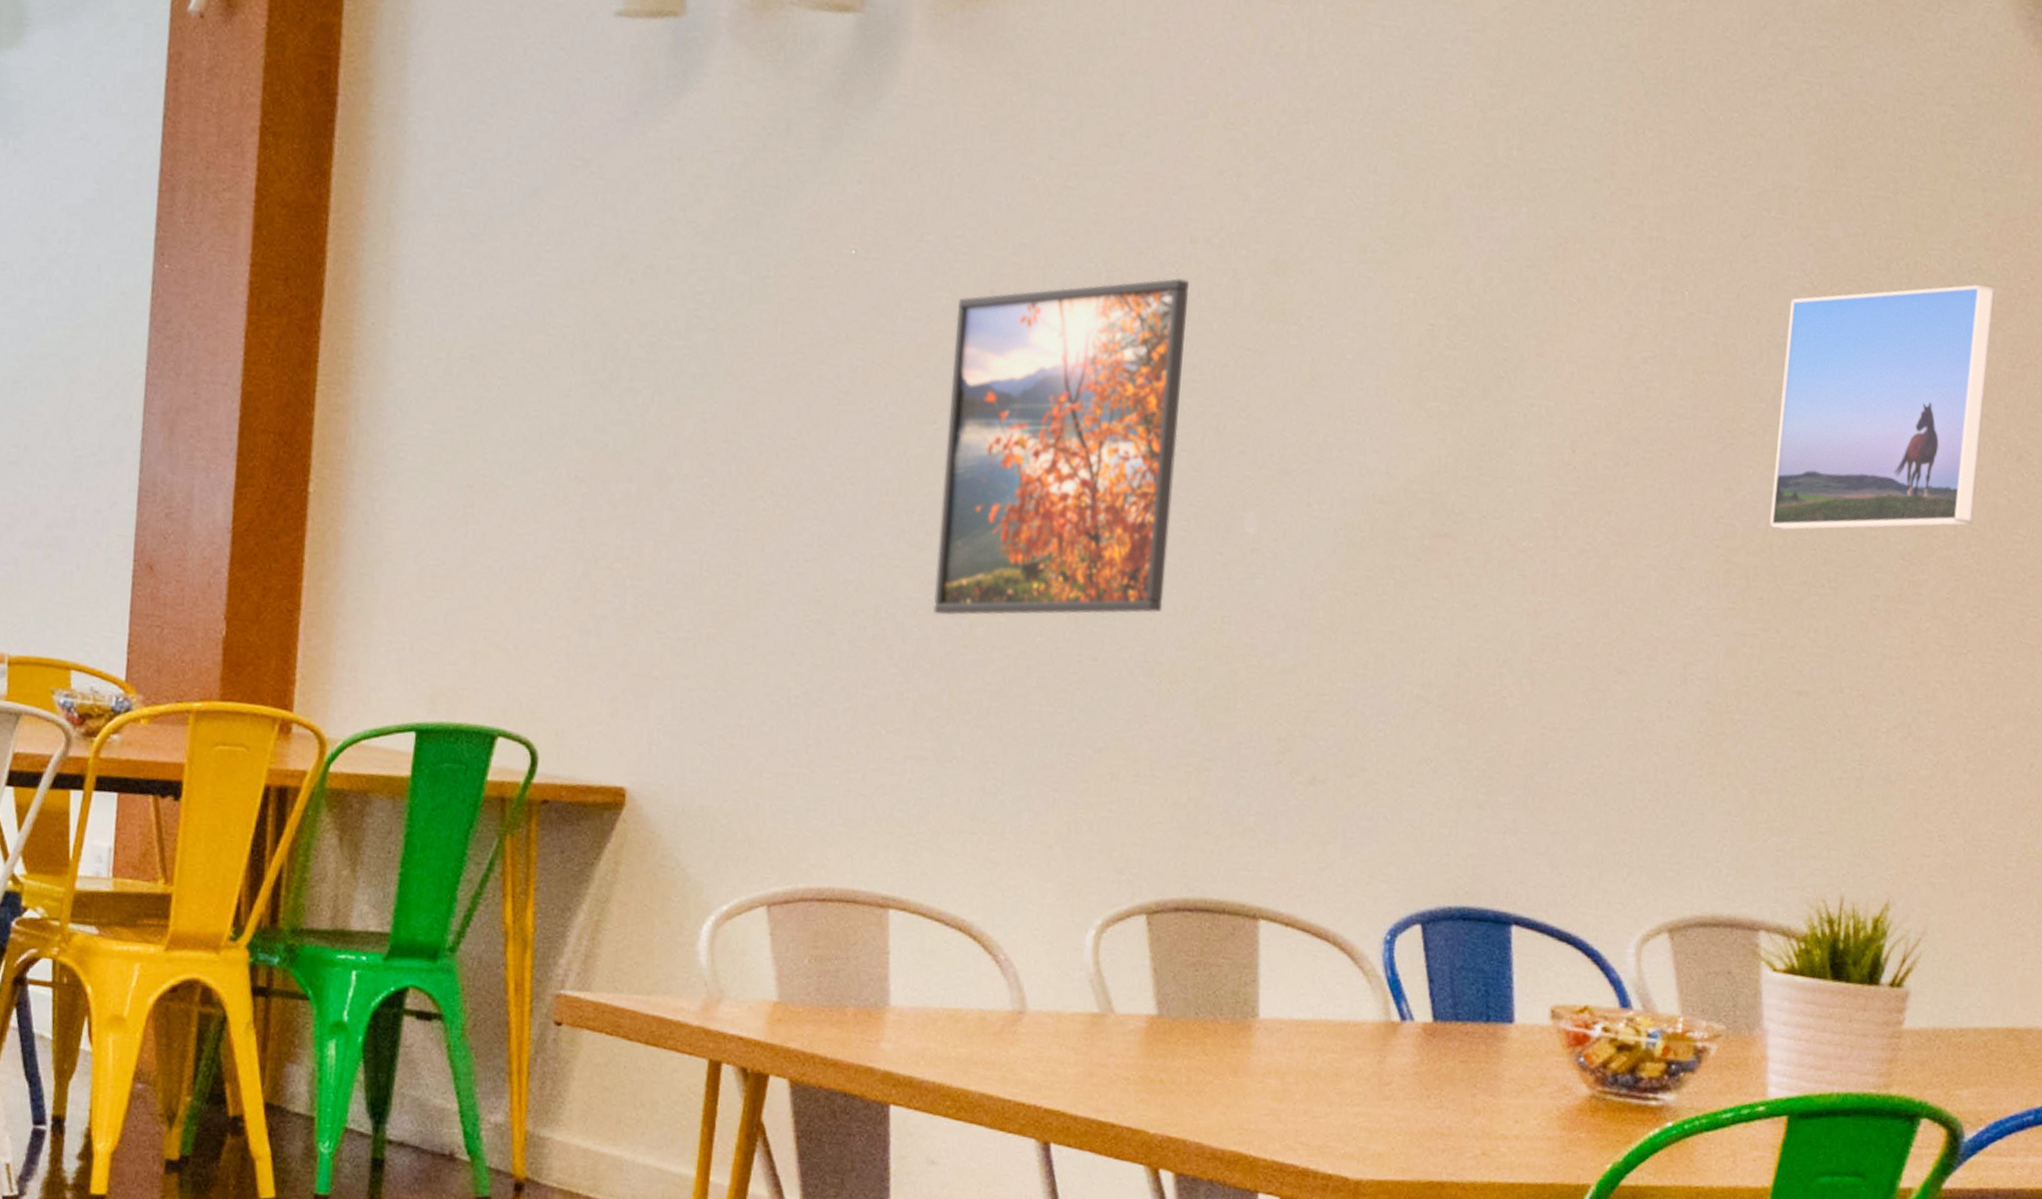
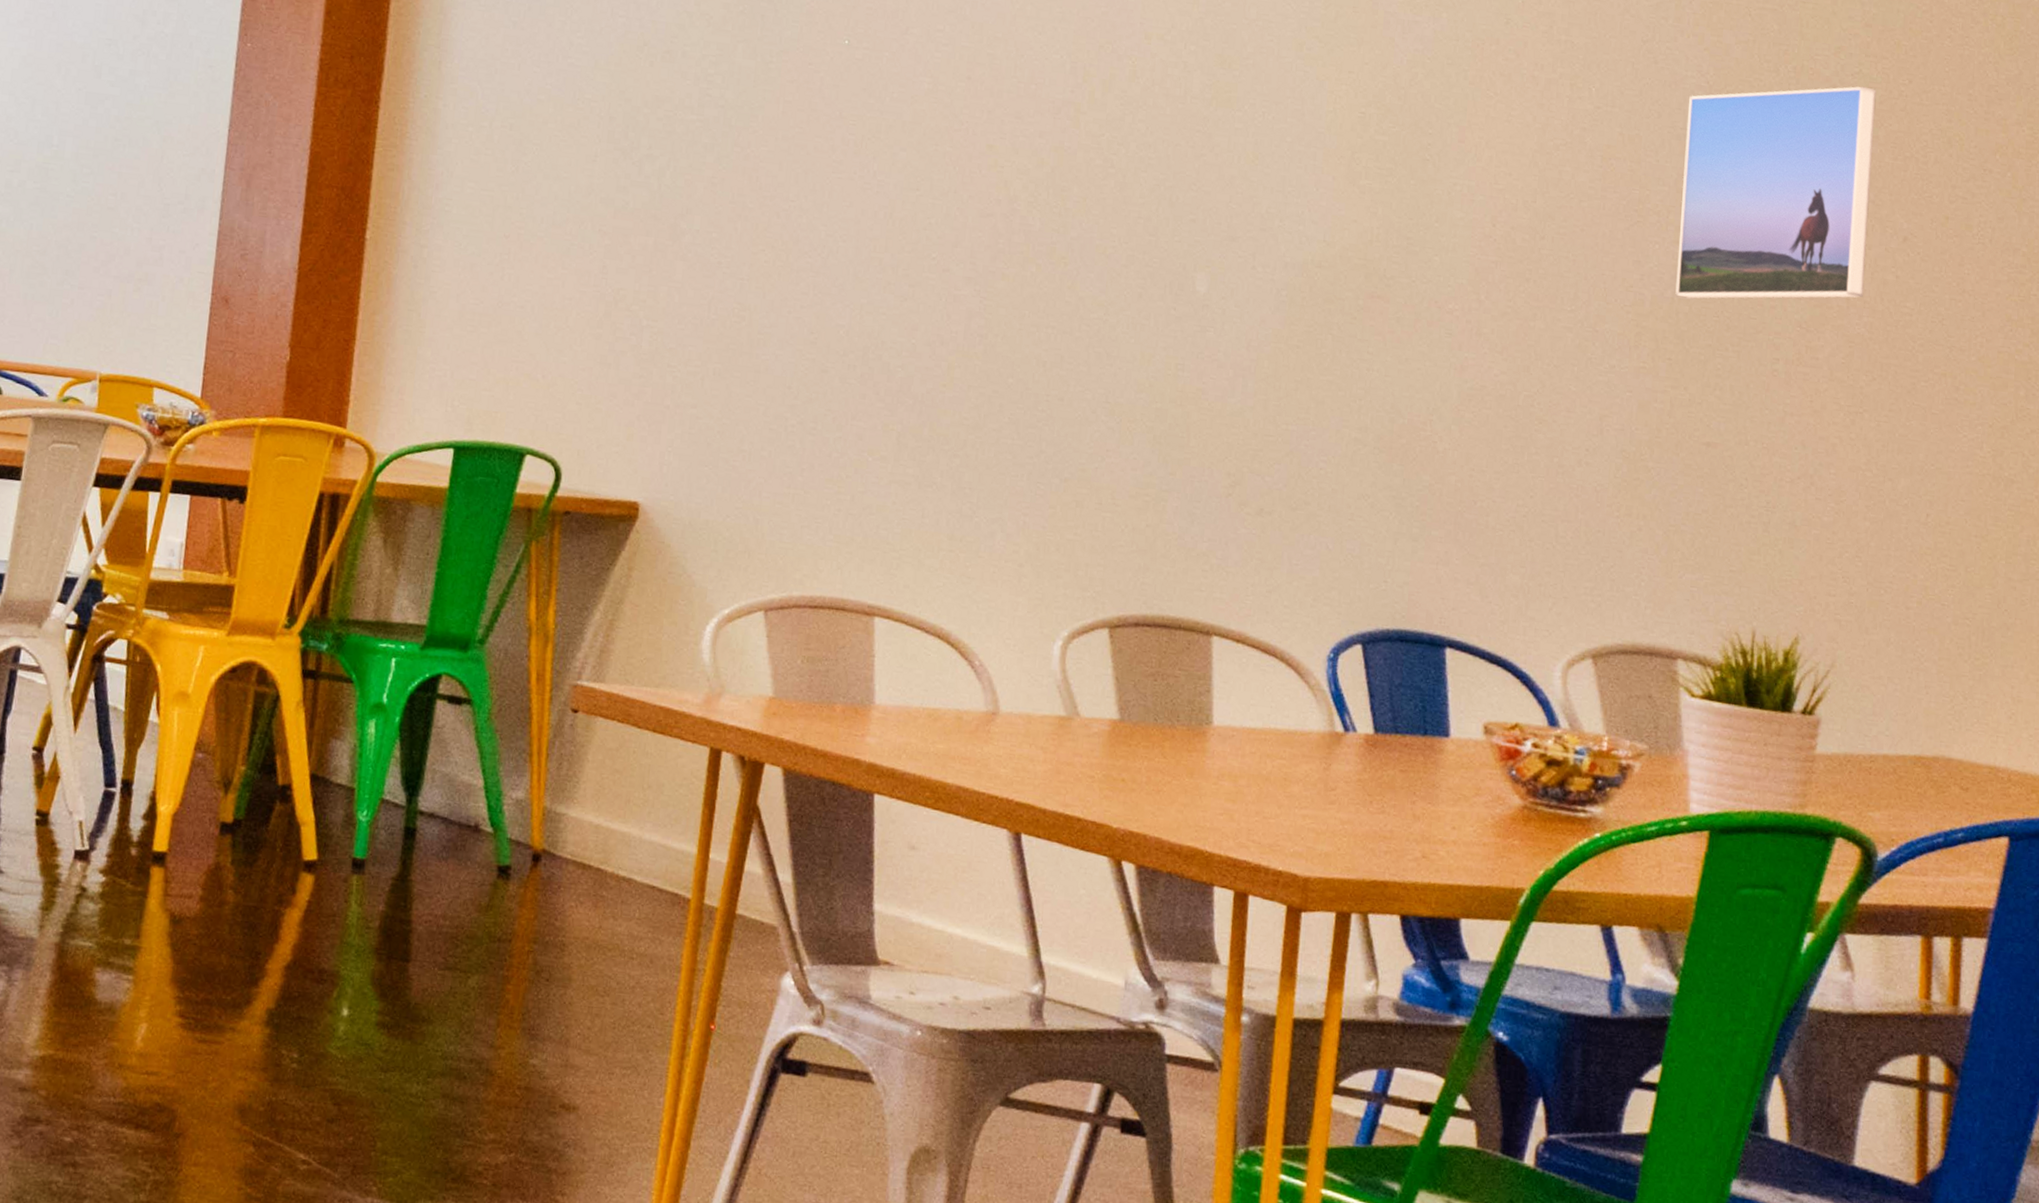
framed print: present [933,278,1189,616] -> none [916,69,1144,360]

